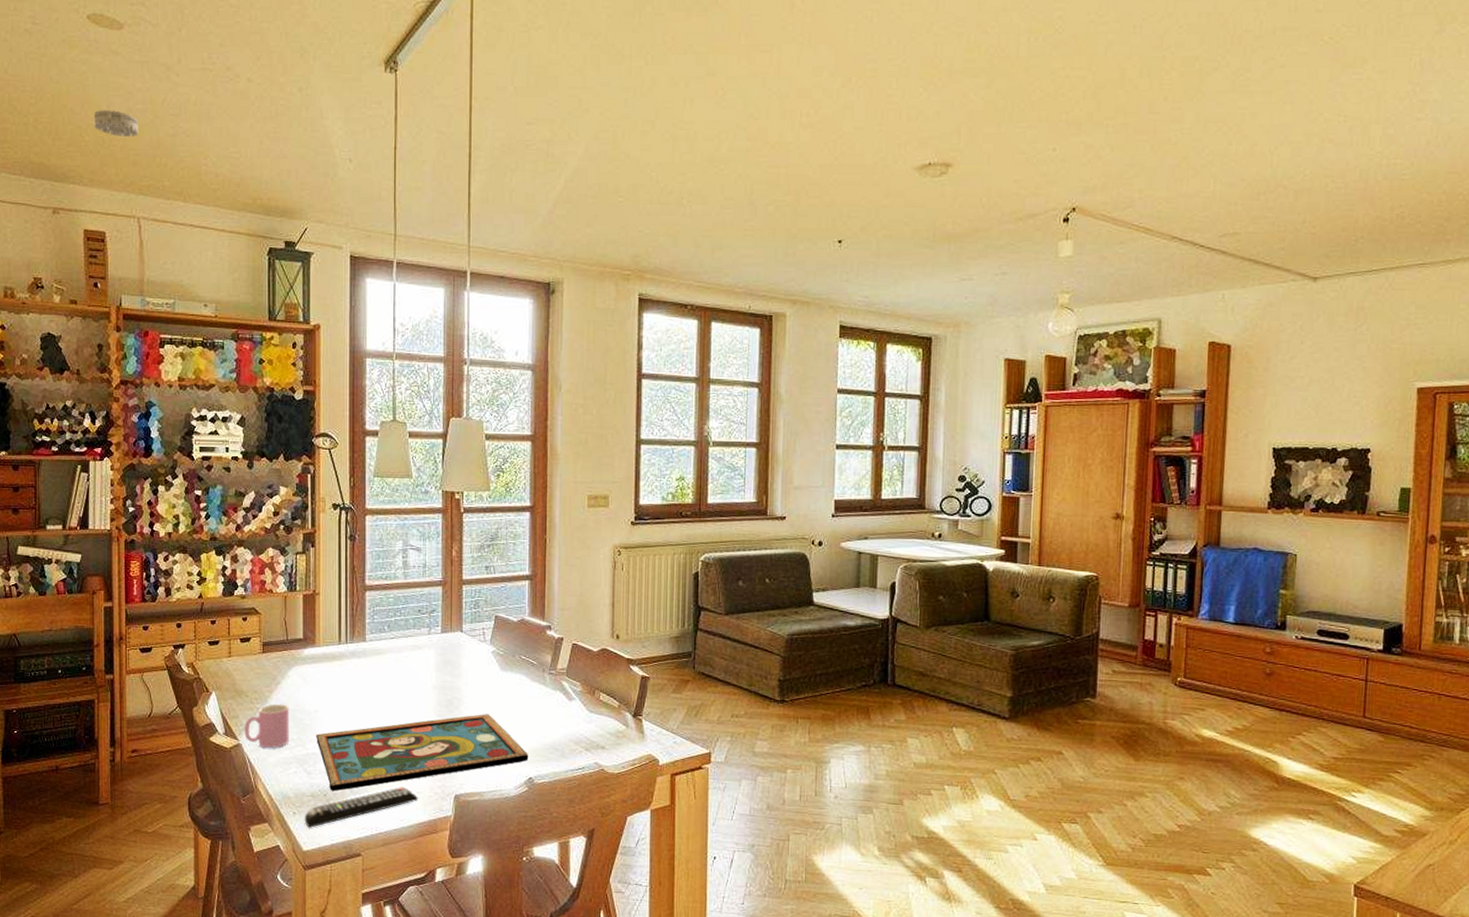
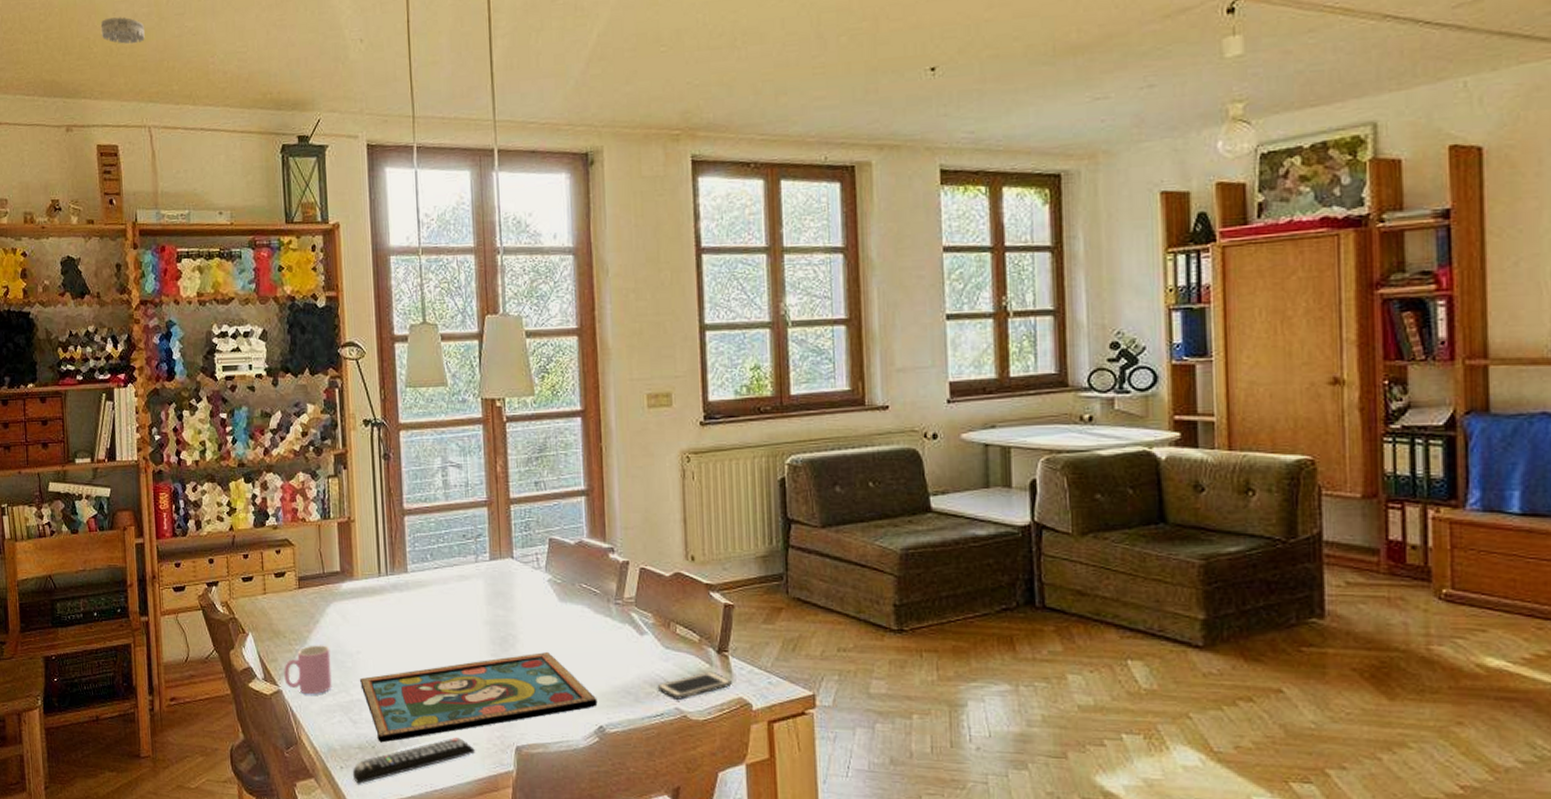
cell phone: none [580,732,643,756] -> present [657,671,732,700]

